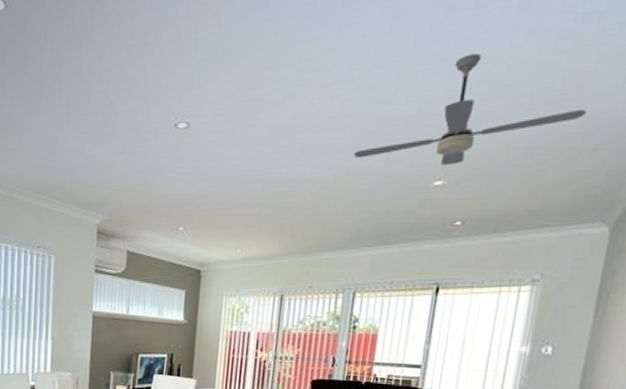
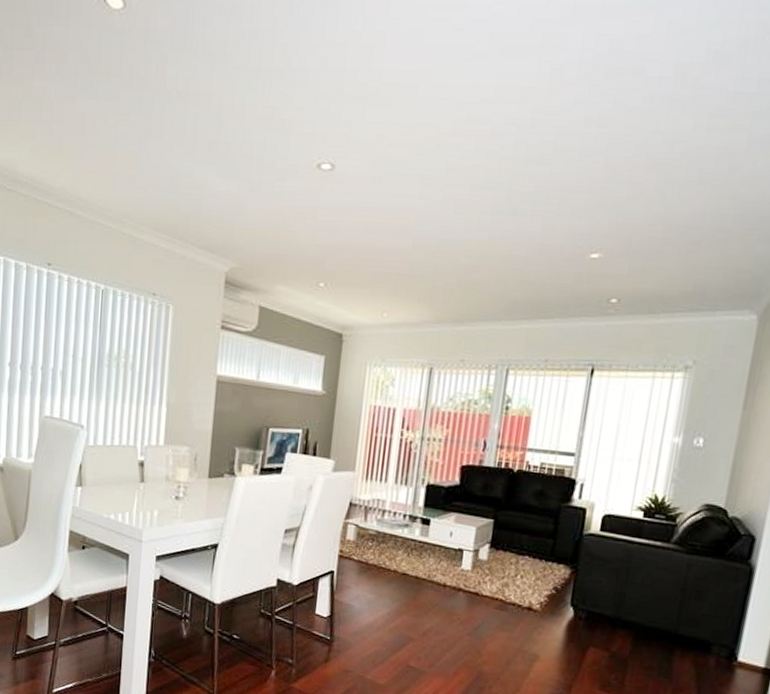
ceiling fan: present [354,53,587,165] -> none [510,121,738,238]

